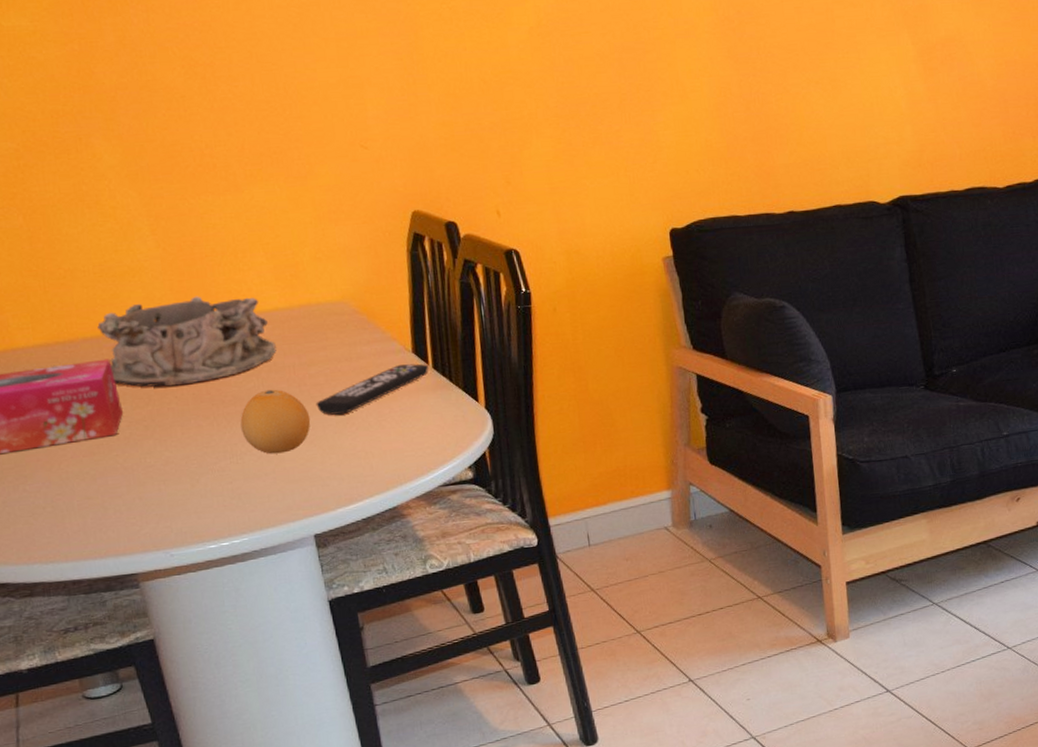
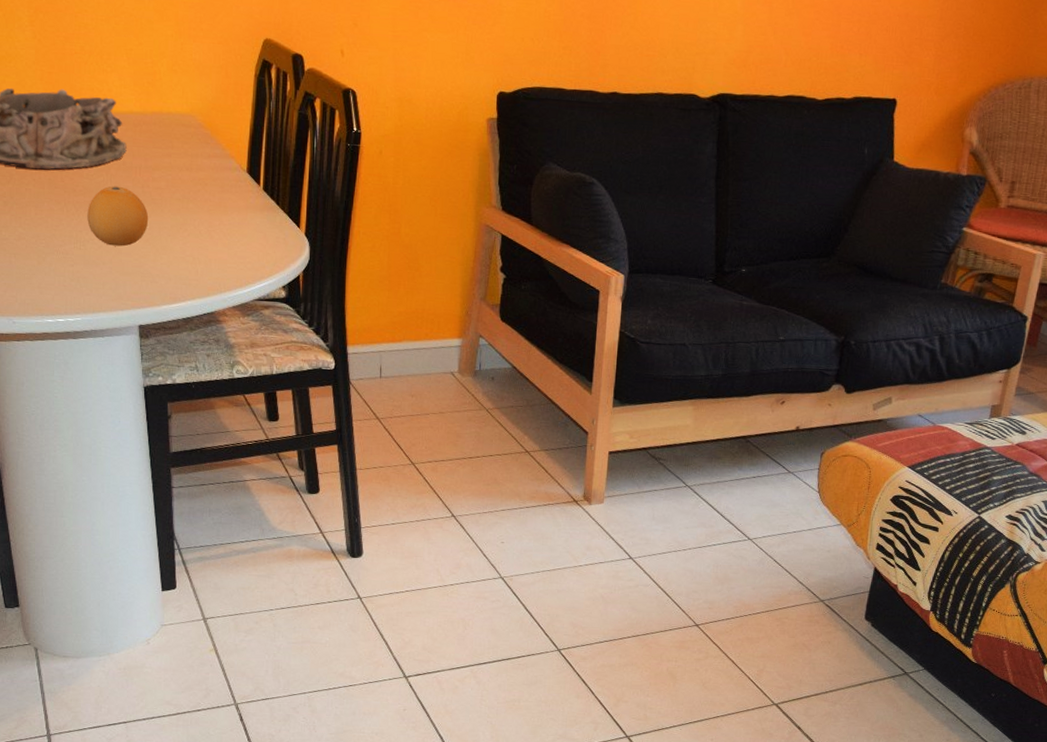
remote control: present [315,363,430,415] -> none [155,182,260,219]

